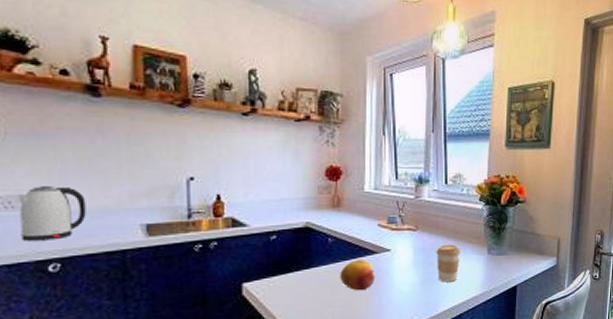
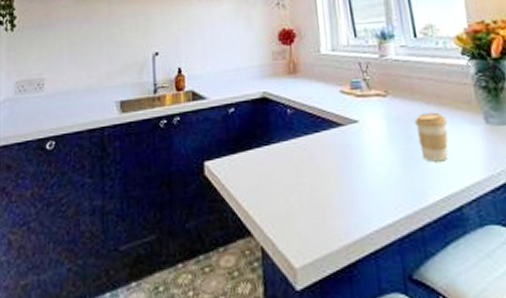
kettle: present [18,186,86,241] -> none [29,69,75,121]
fruit: present [340,259,375,291] -> none [303,132,344,172]

